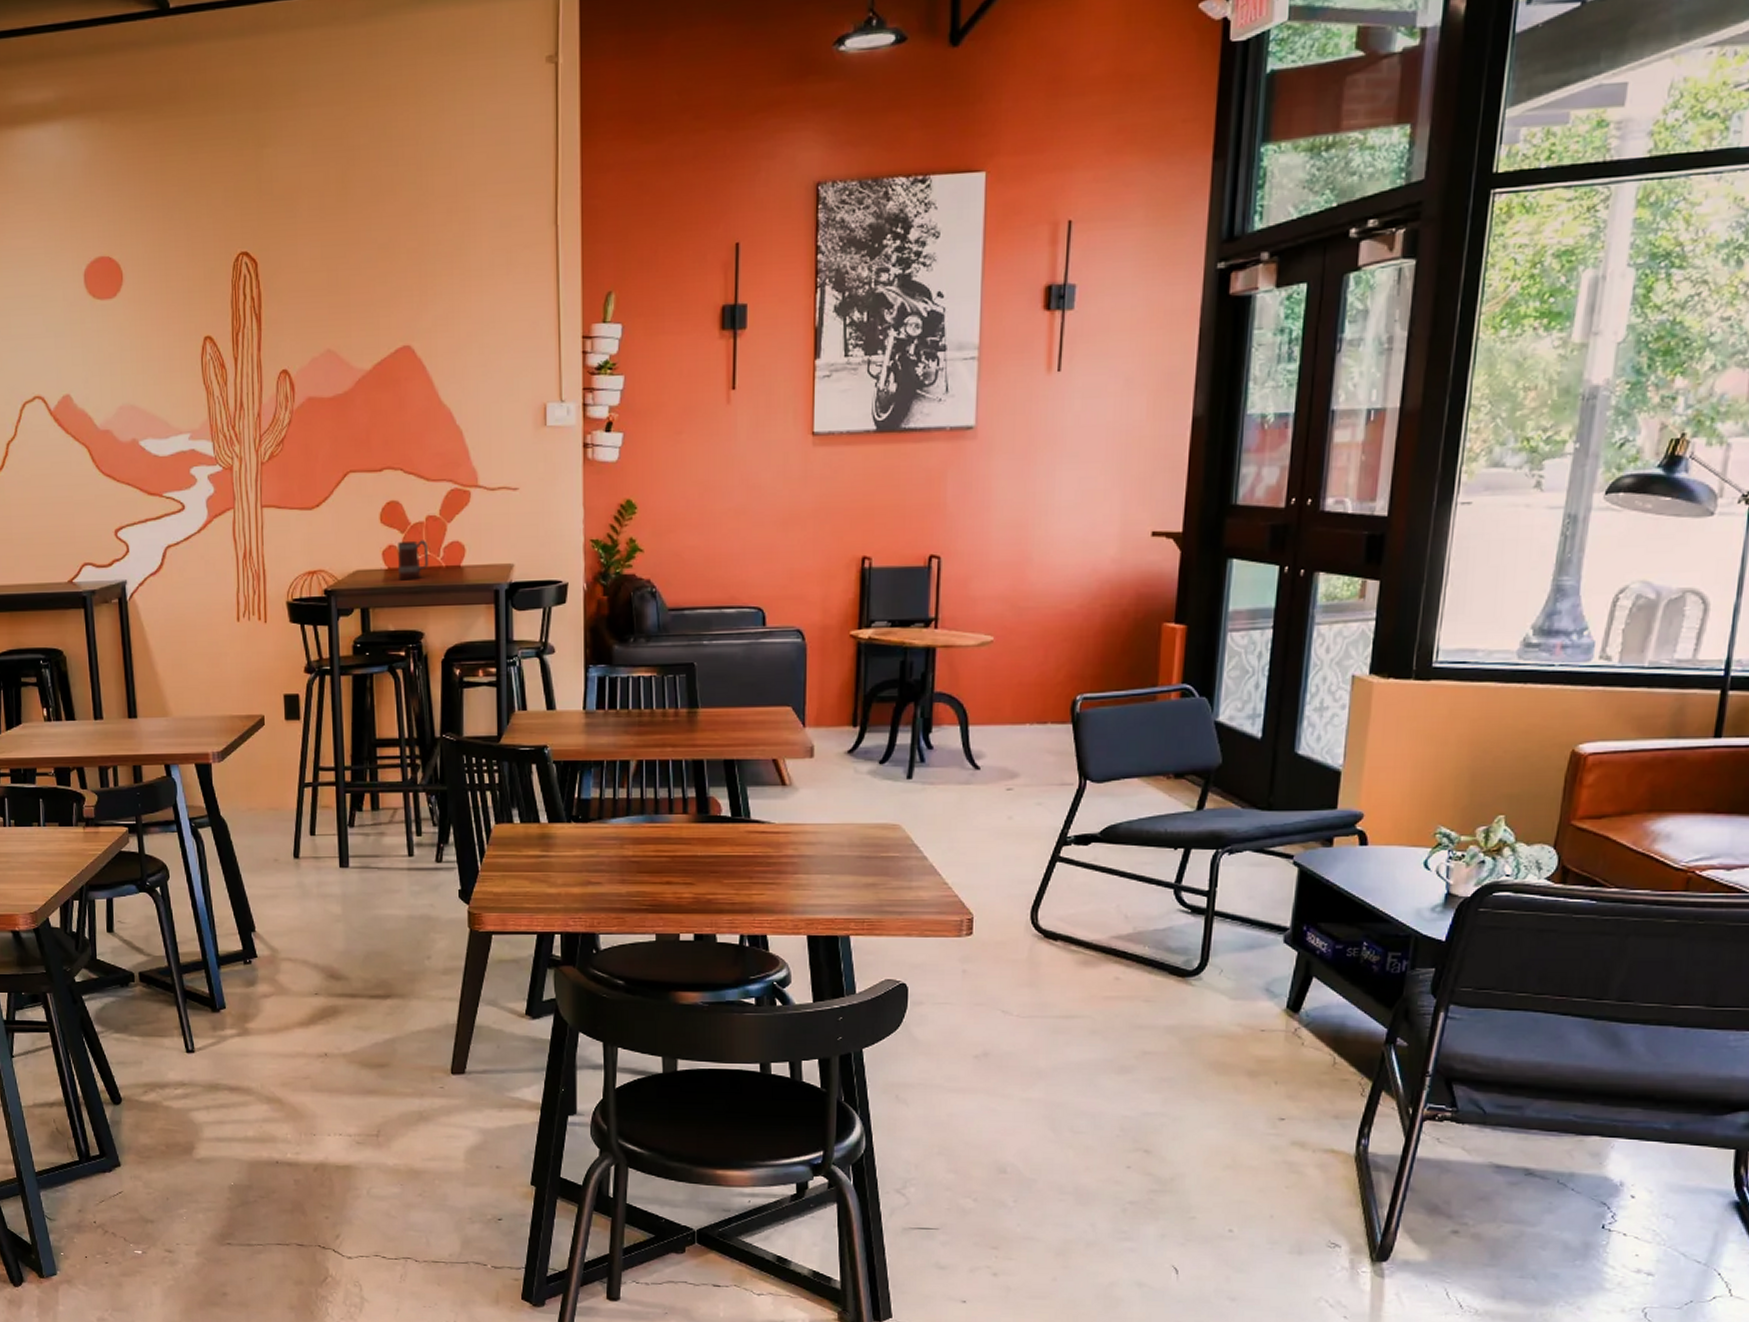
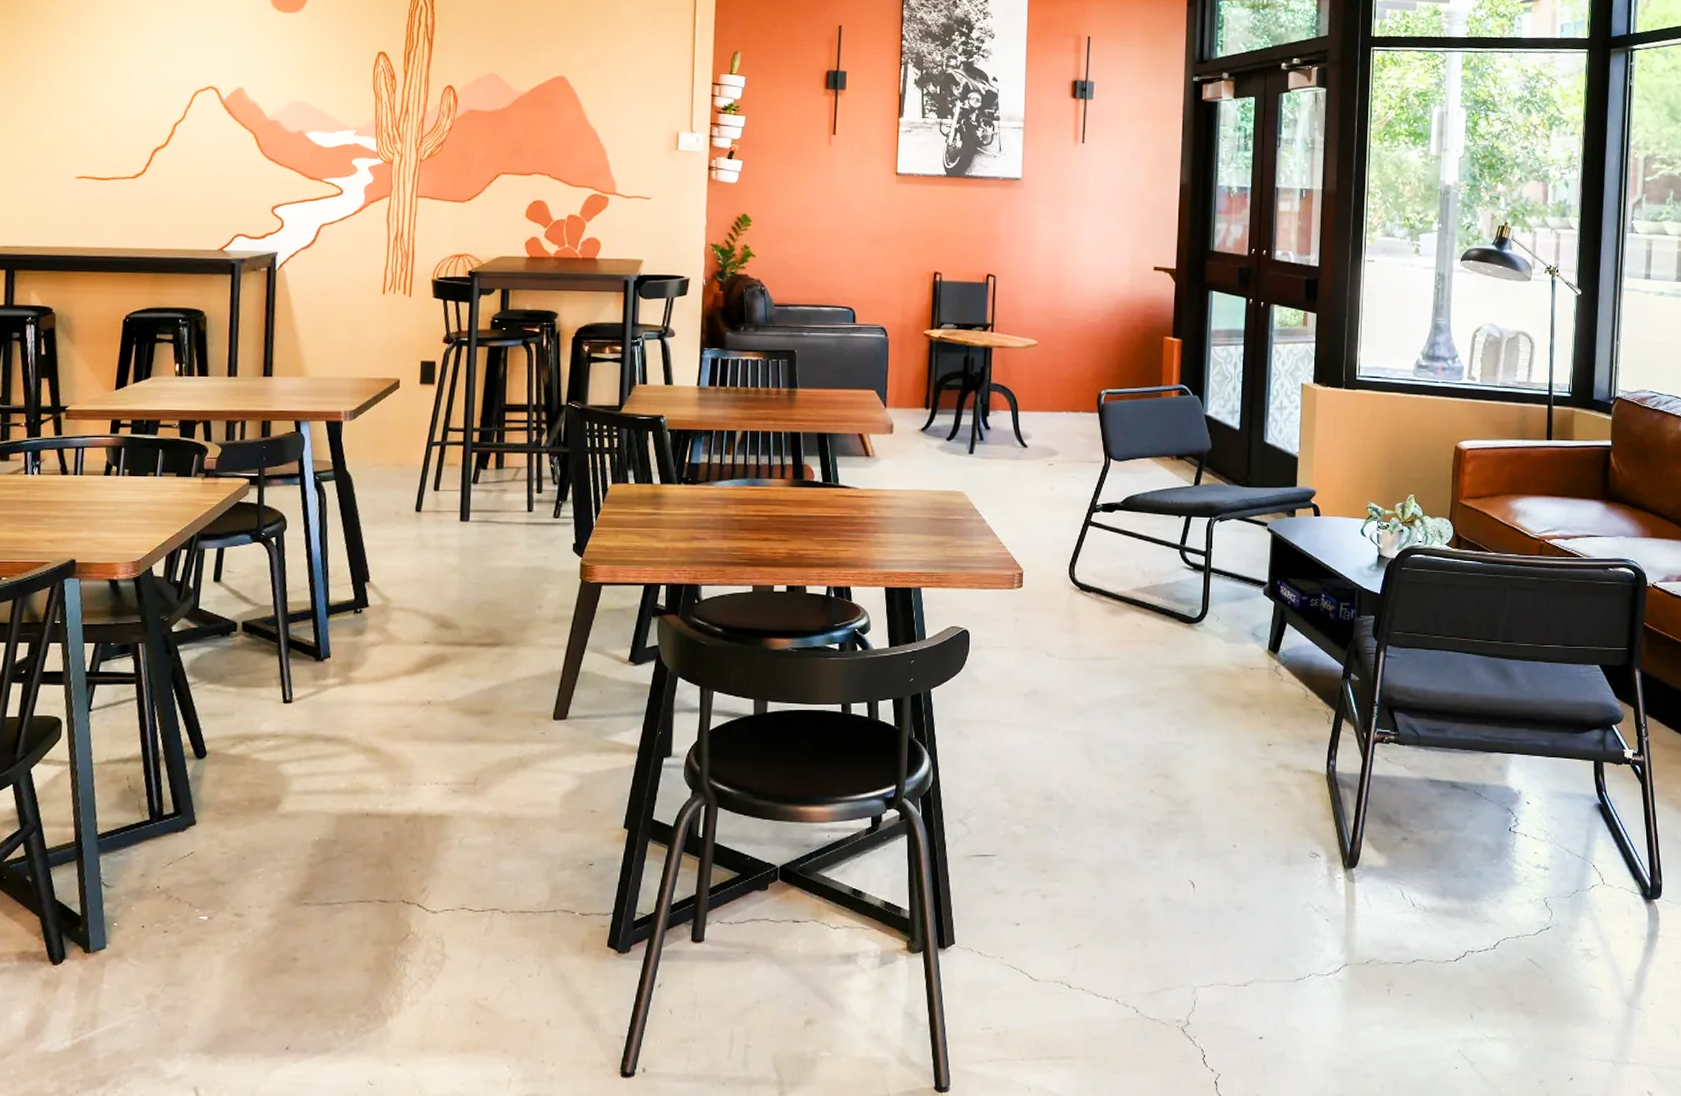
beer mug: present [397,540,429,581] -> none [538,234,568,268]

